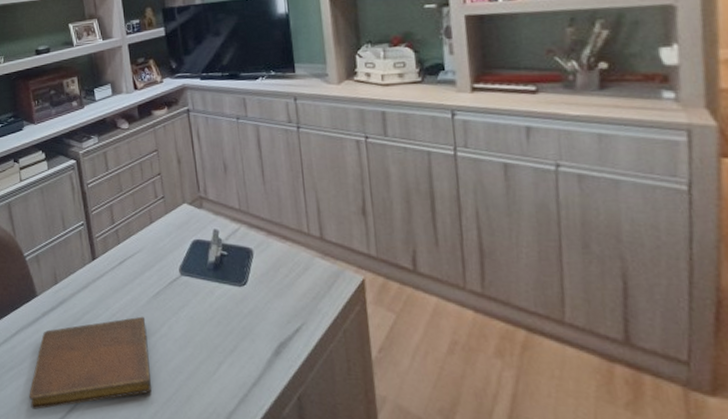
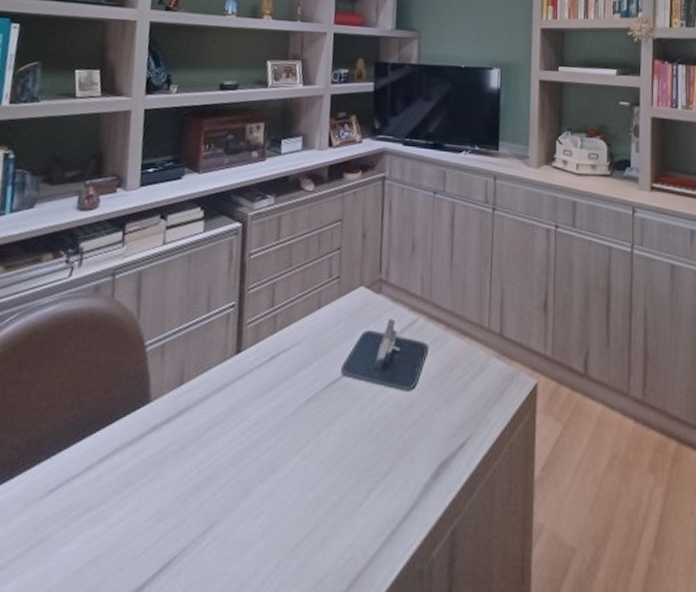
notebook: present [29,316,152,410] -> none [103,429,289,572]

